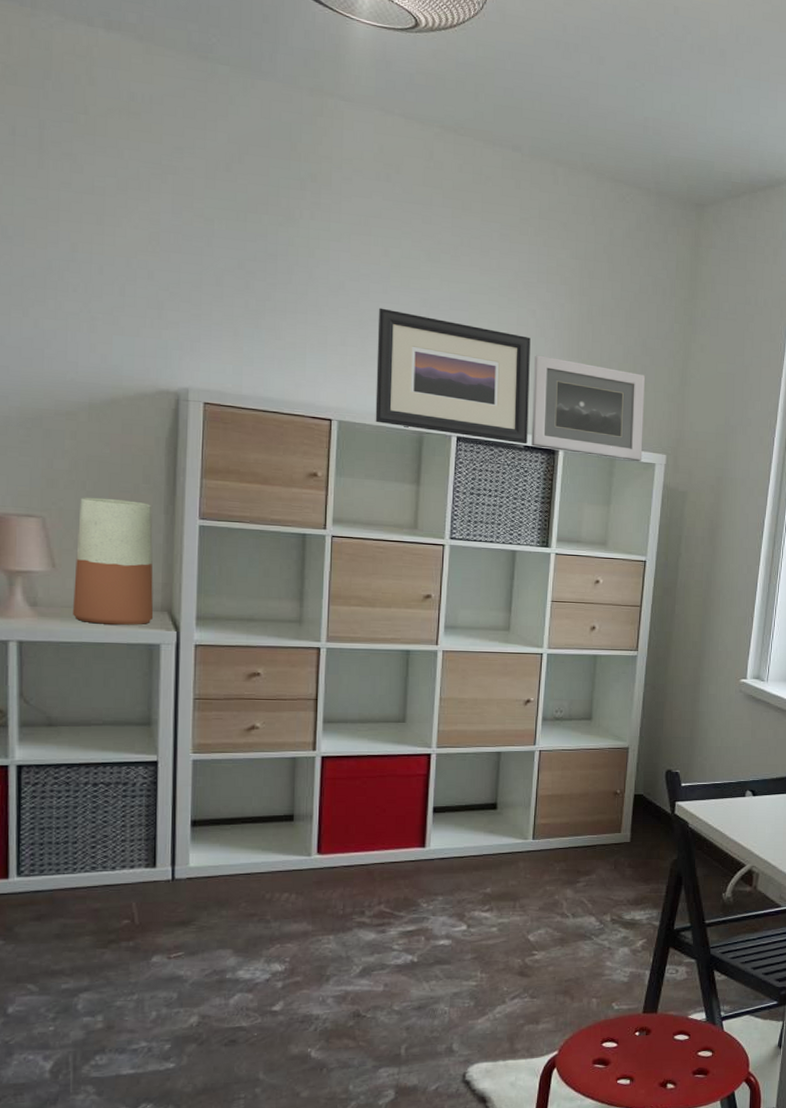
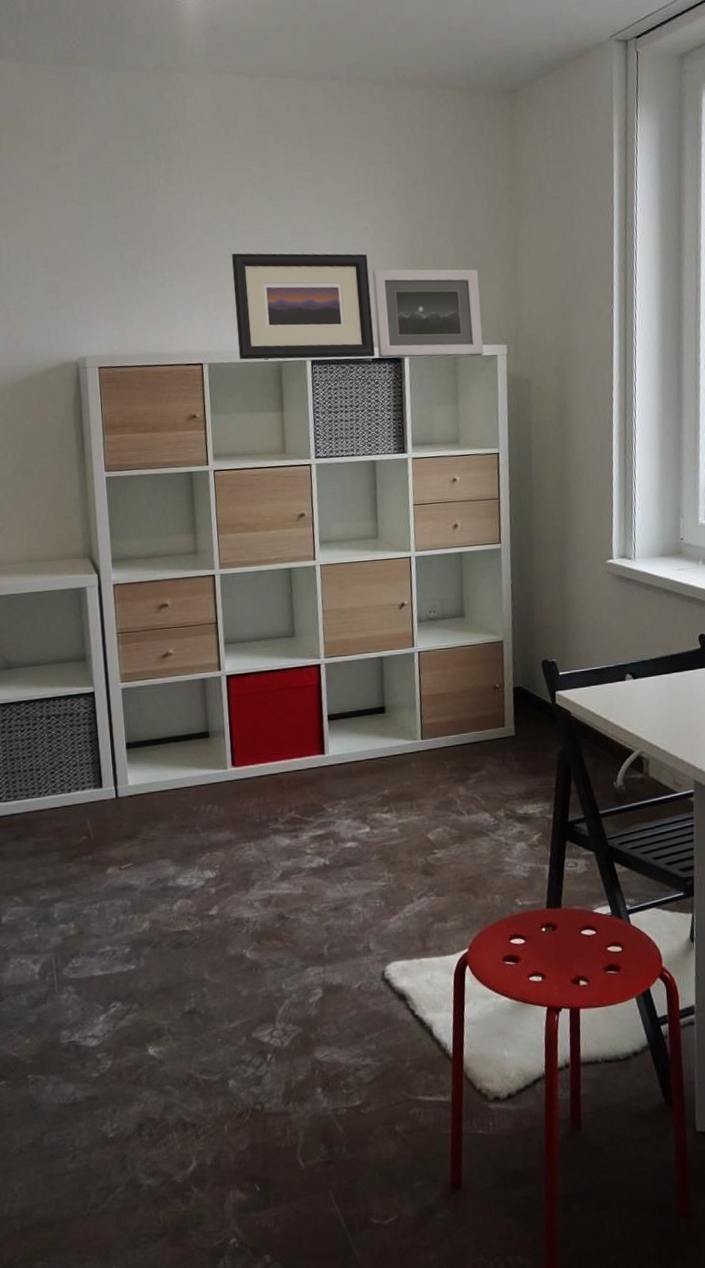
vase: present [73,497,154,625] -> none [13,463,79,576]

